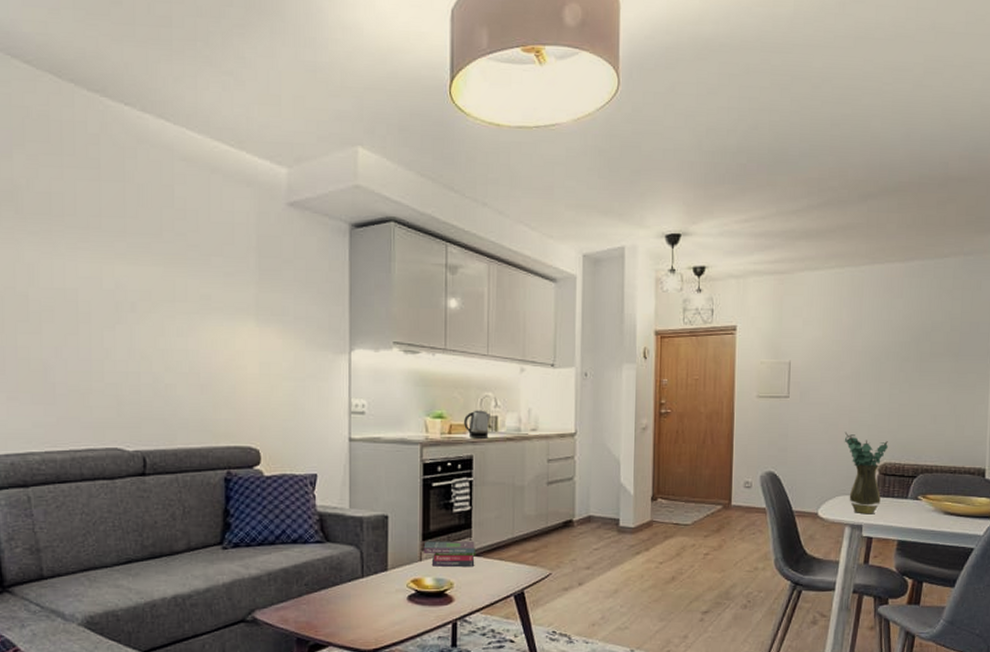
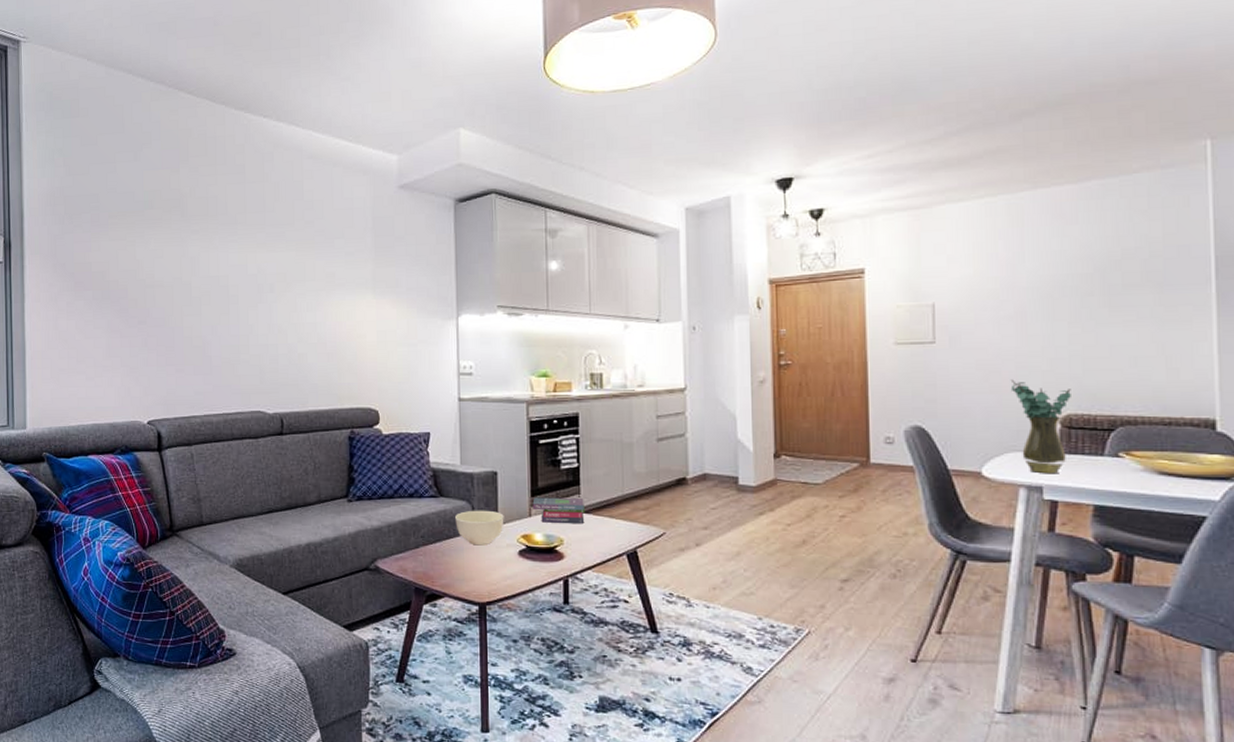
bowl: none [342,555,394,592] -> present [455,510,504,546]
kettle: present [464,410,490,439] -> none [569,367,595,396]

